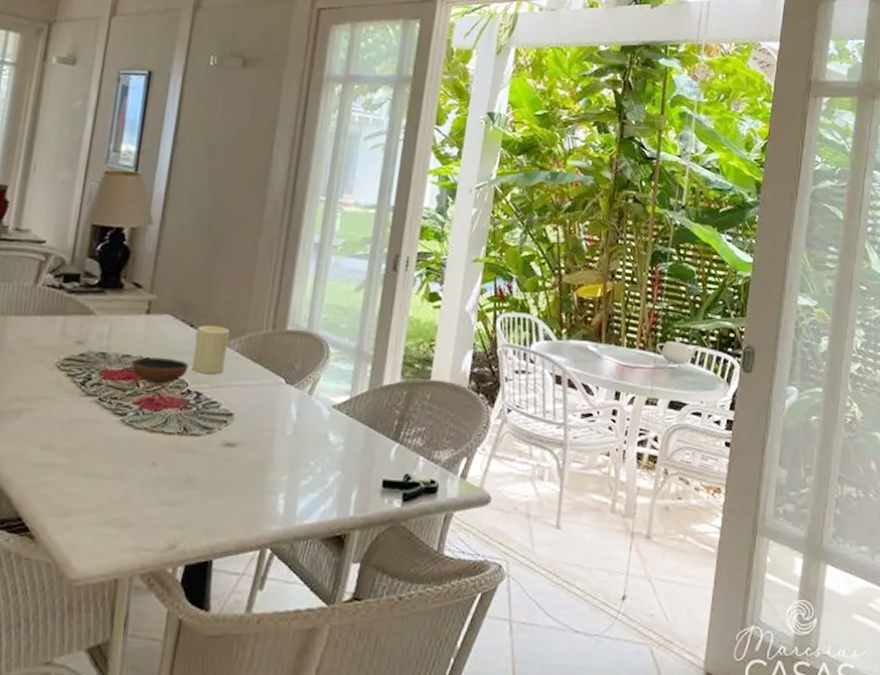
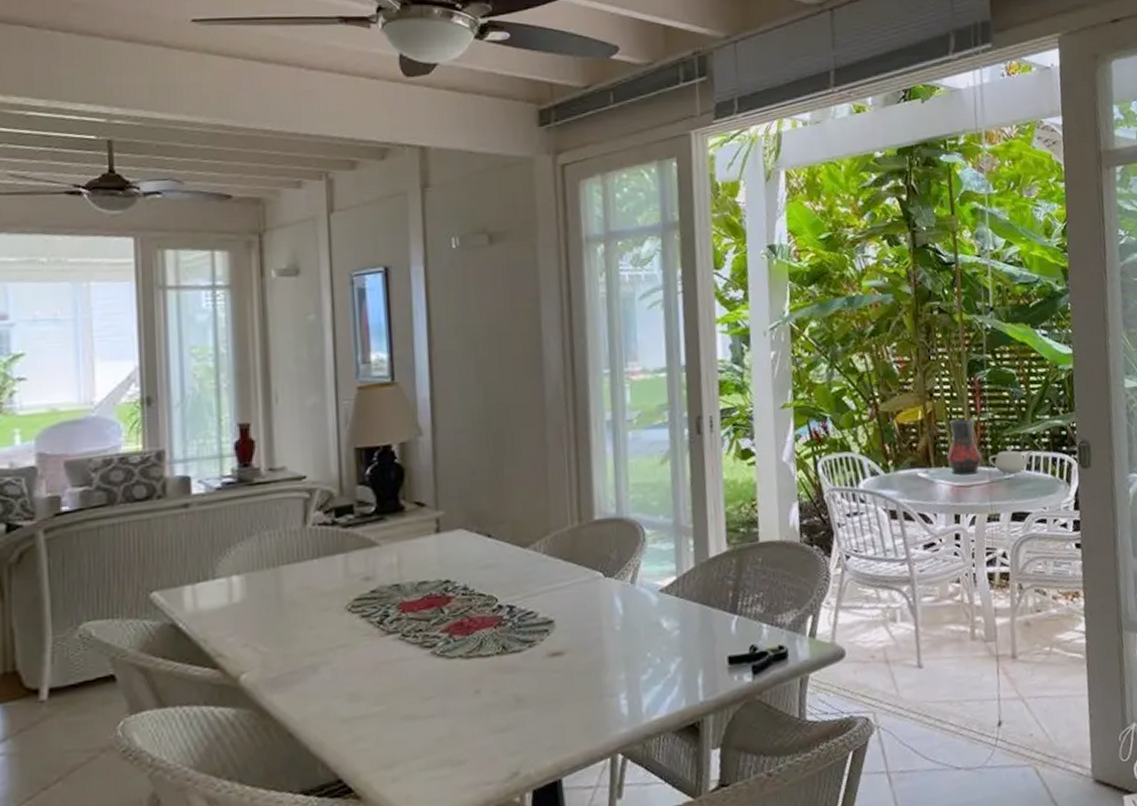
bowl: present [131,357,189,385] -> none [431,575,495,607]
candle: present [191,325,230,374] -> none [495,530,535,585]
pitcher: none [617,303,650,357] -> present [946,419,982,475]

